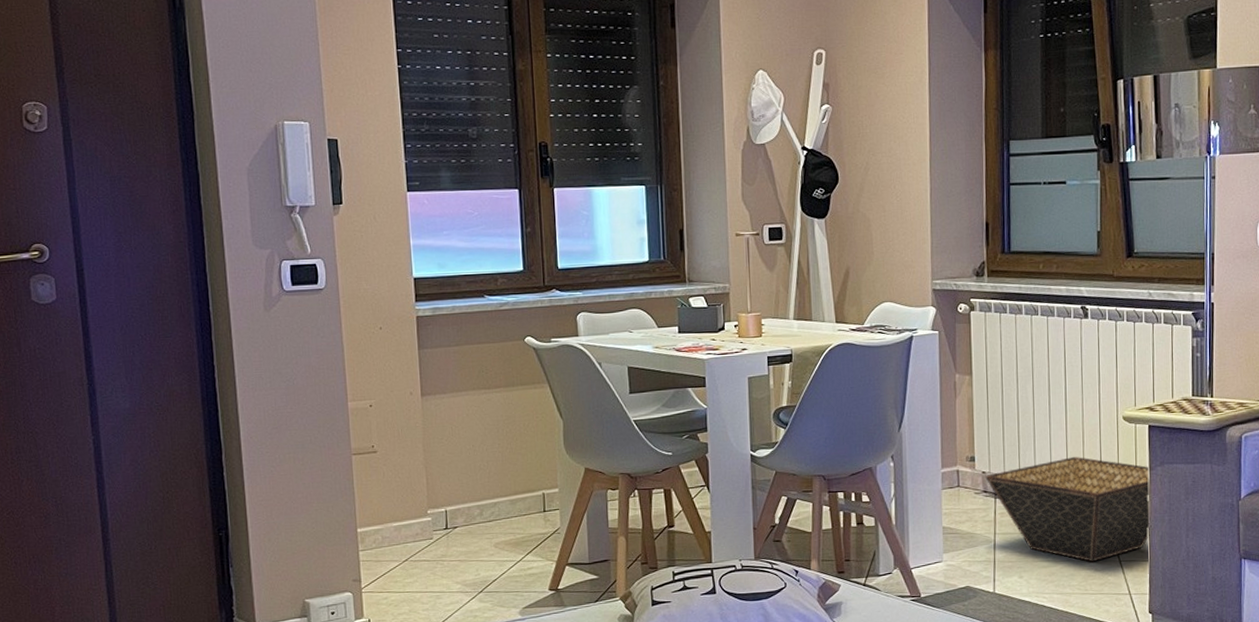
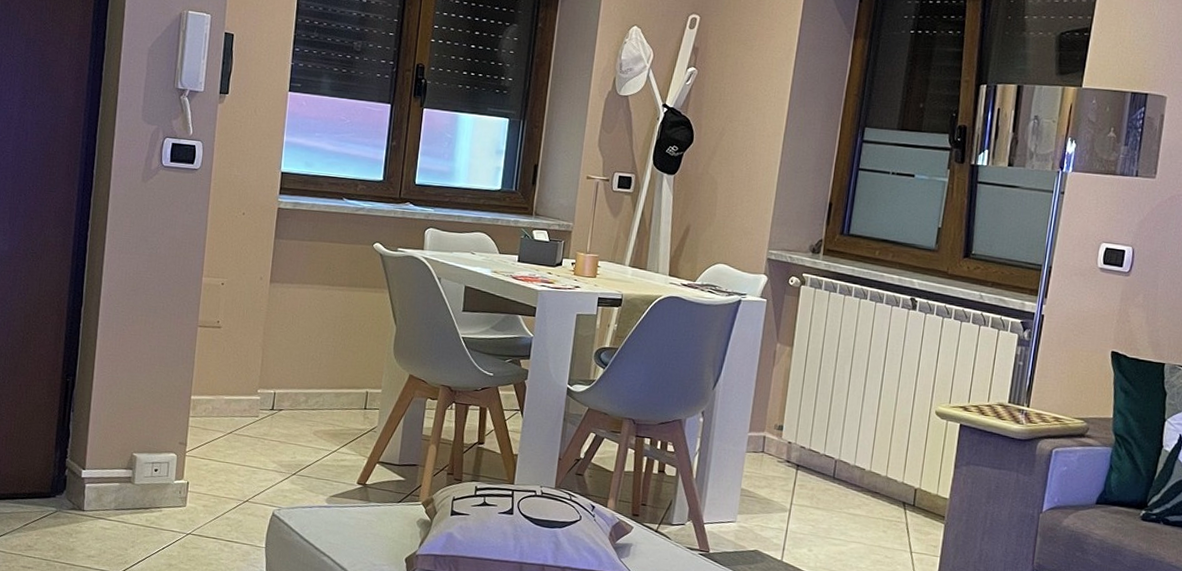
basket: present [985,457,1150,562] -> none [790,442,955,549]

